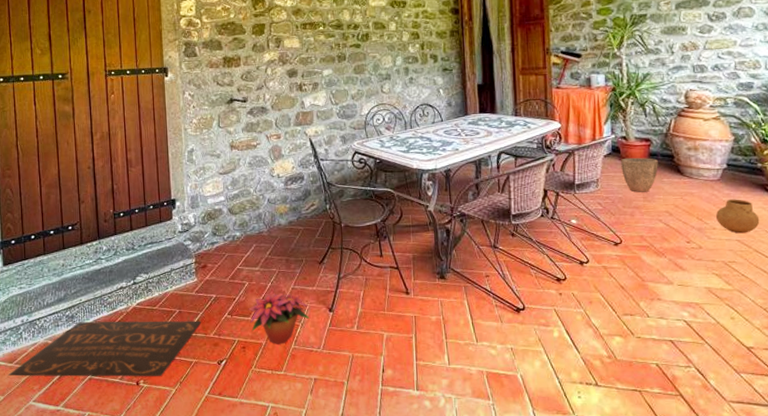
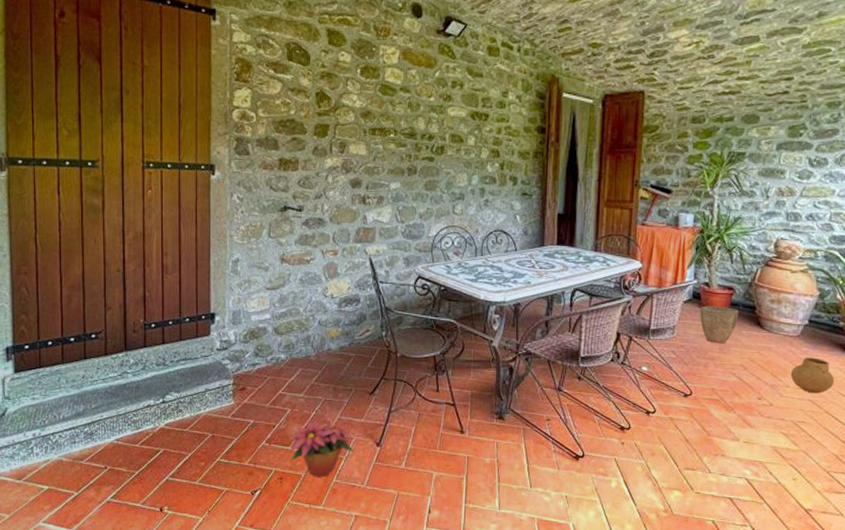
doormat: present [7,321,202,377] -> none [14,440,236,504]

